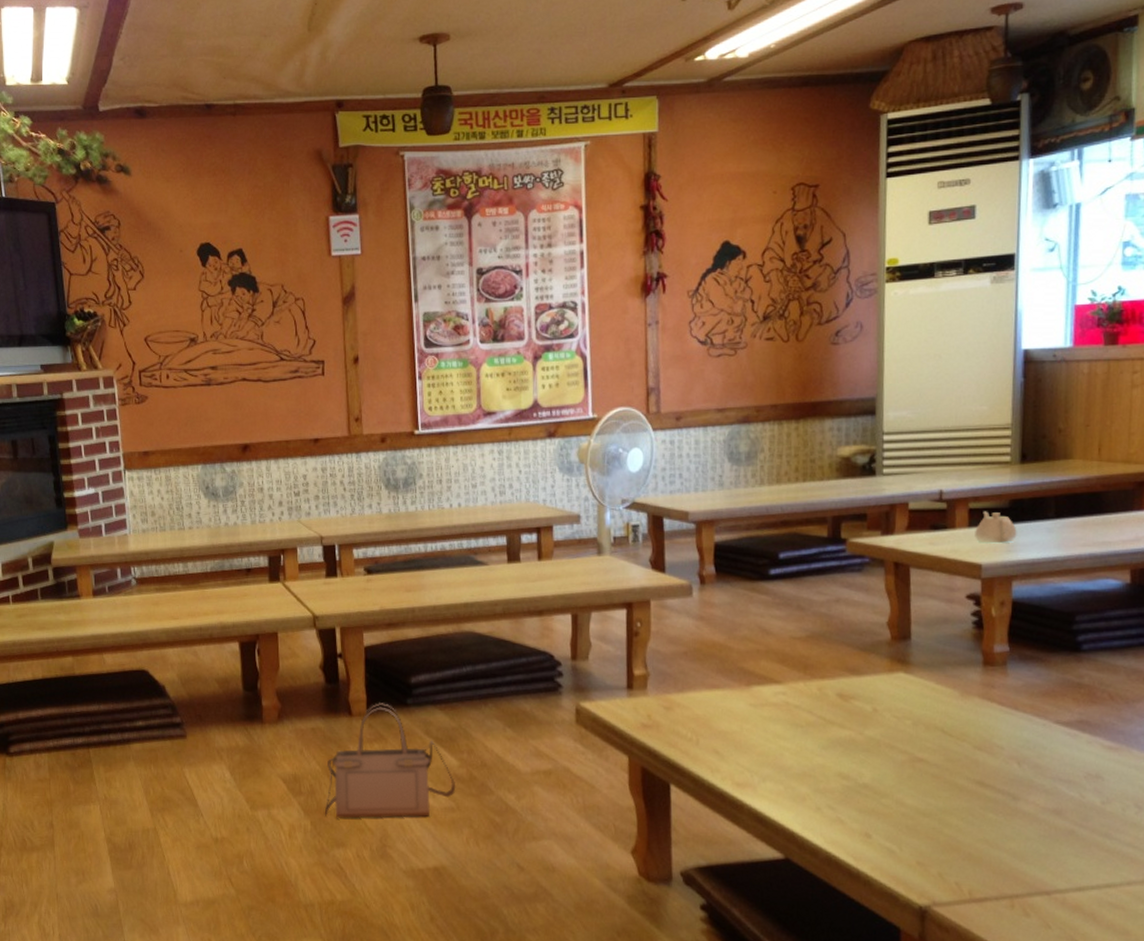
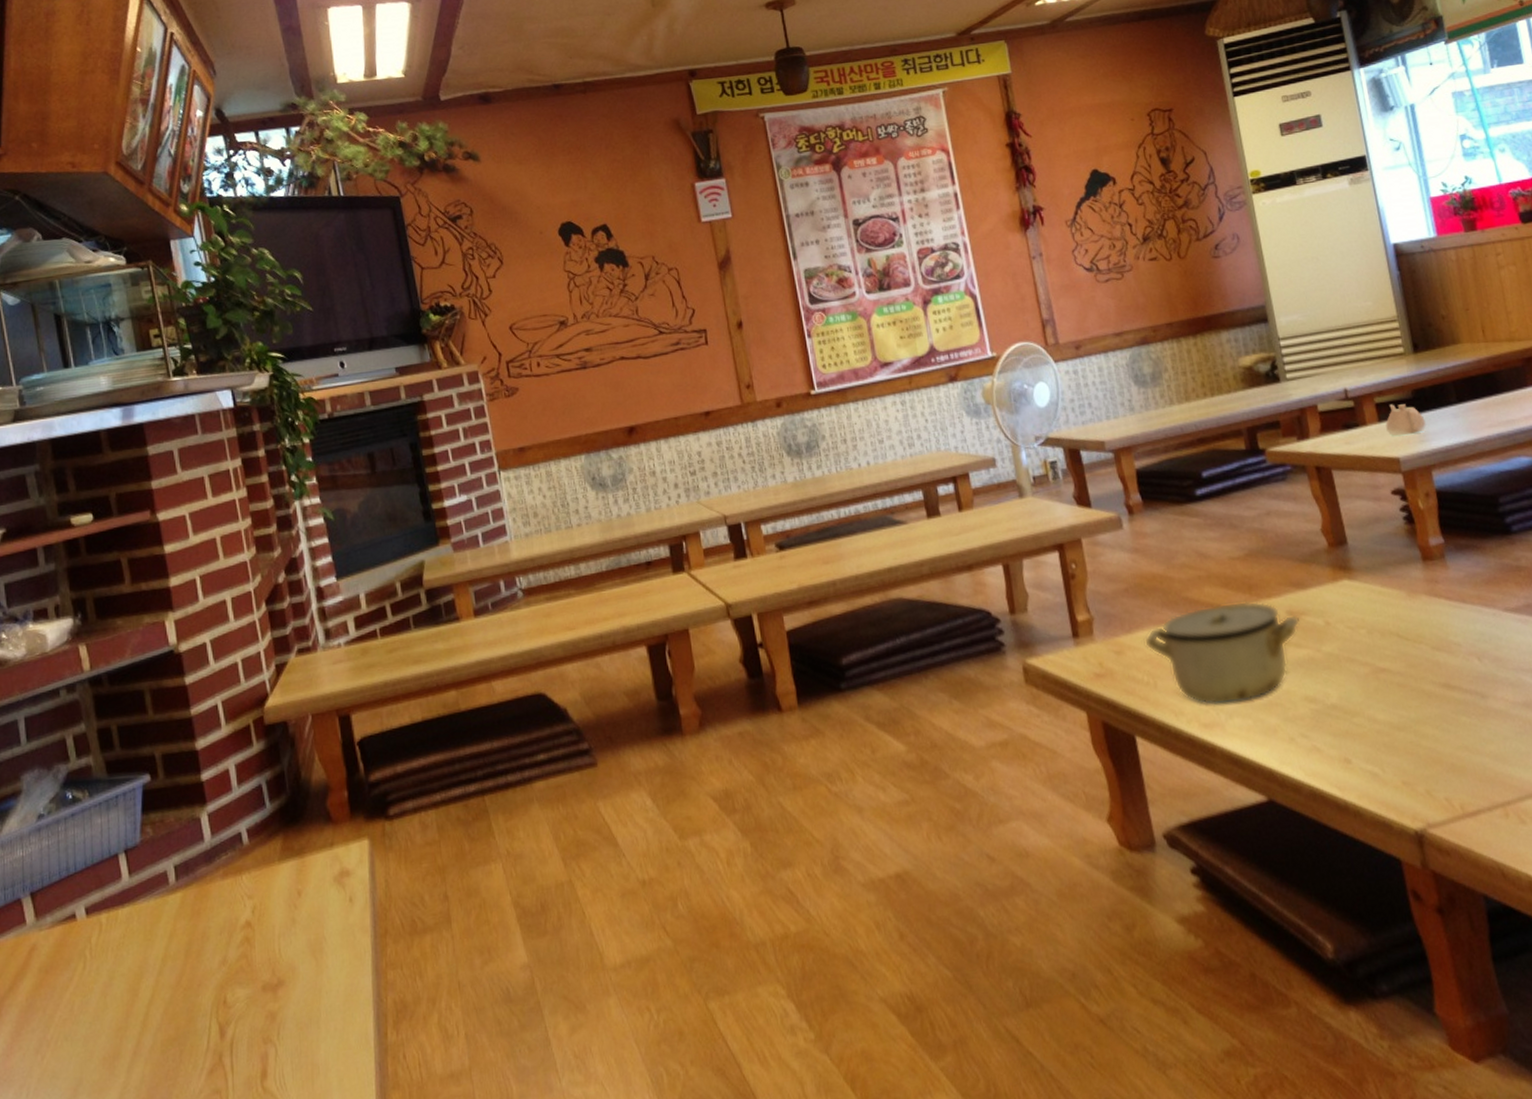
handbag: present [325,703,456,818] -> none [761,691,908,834]
cooking pot: none [694,677,849,768] -> present [1145,601,1301,704]

